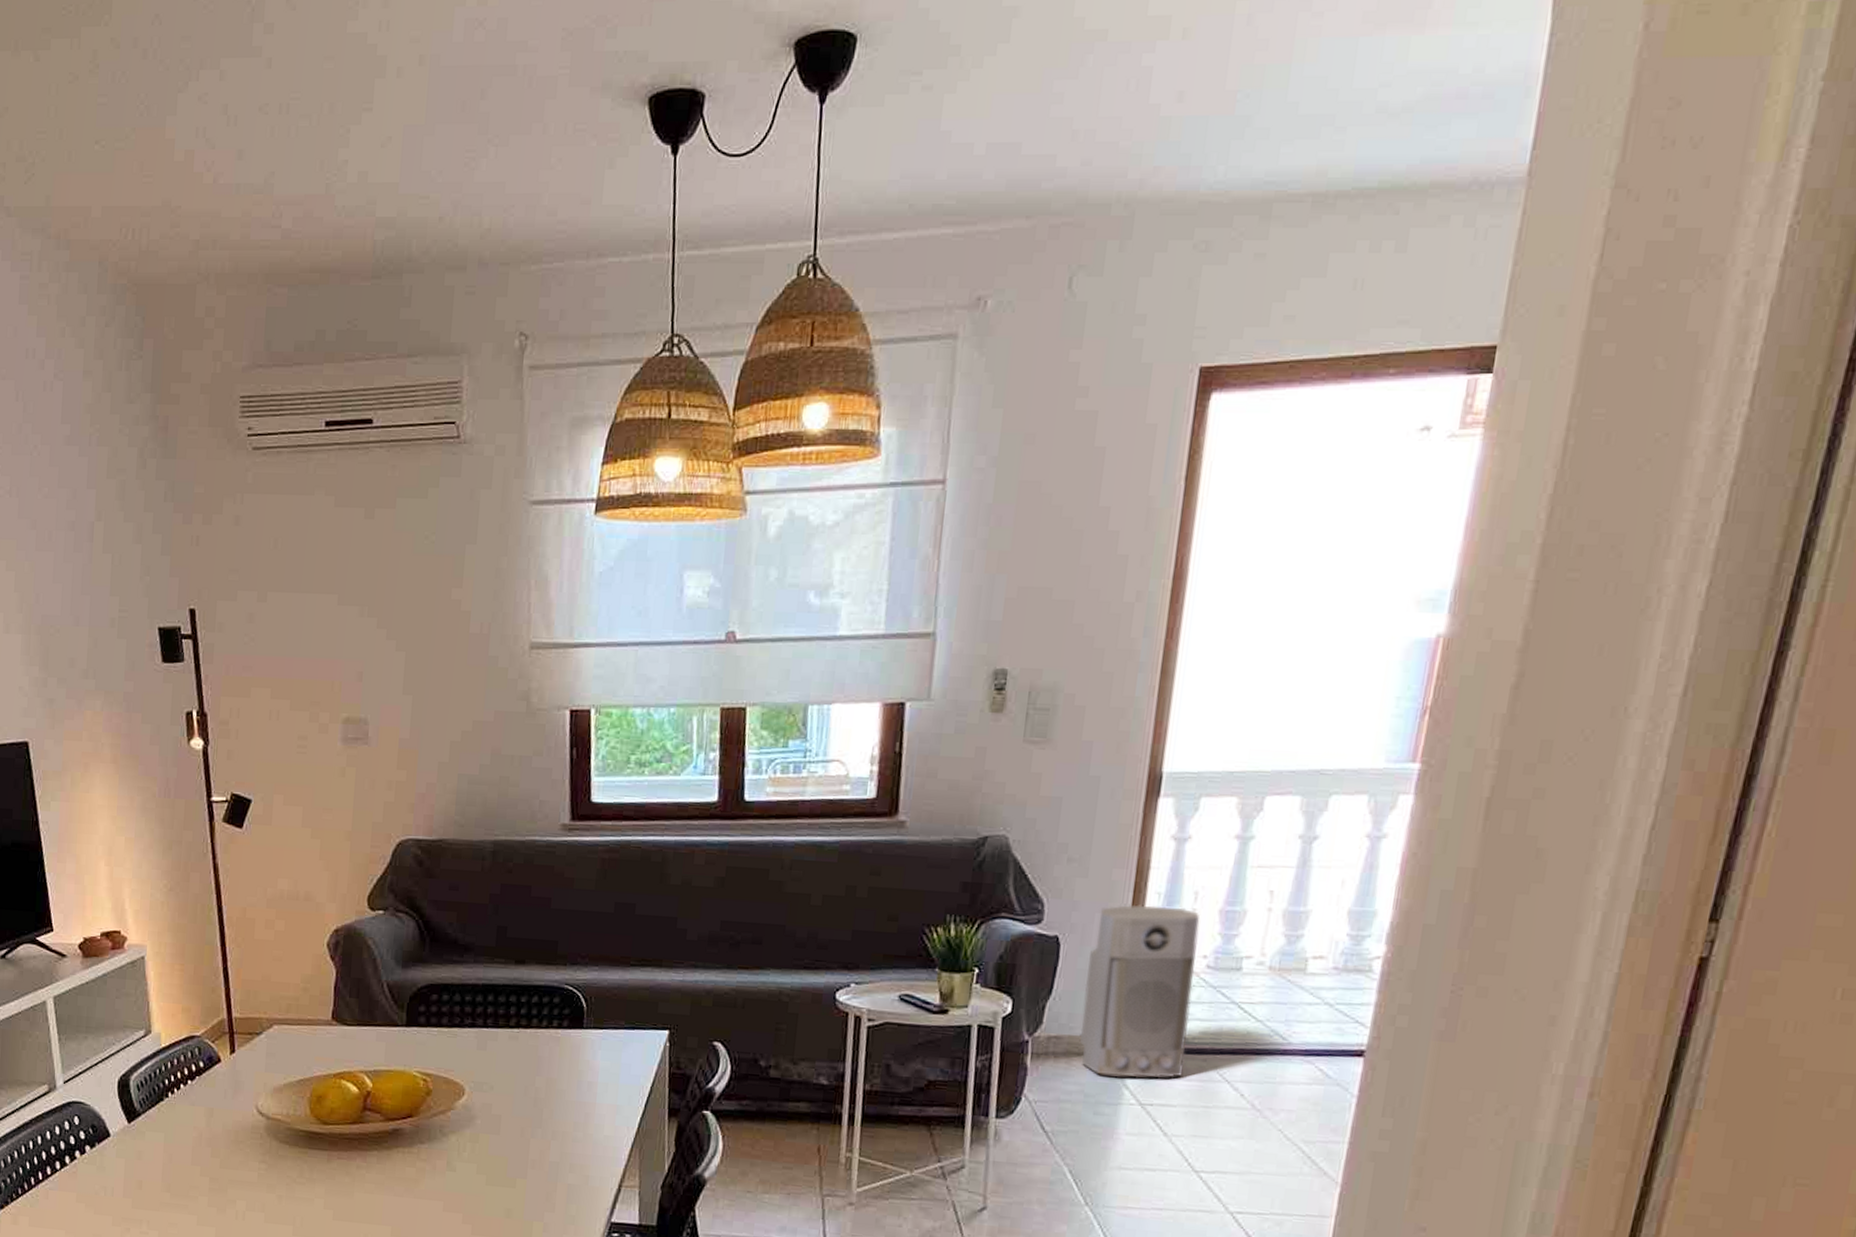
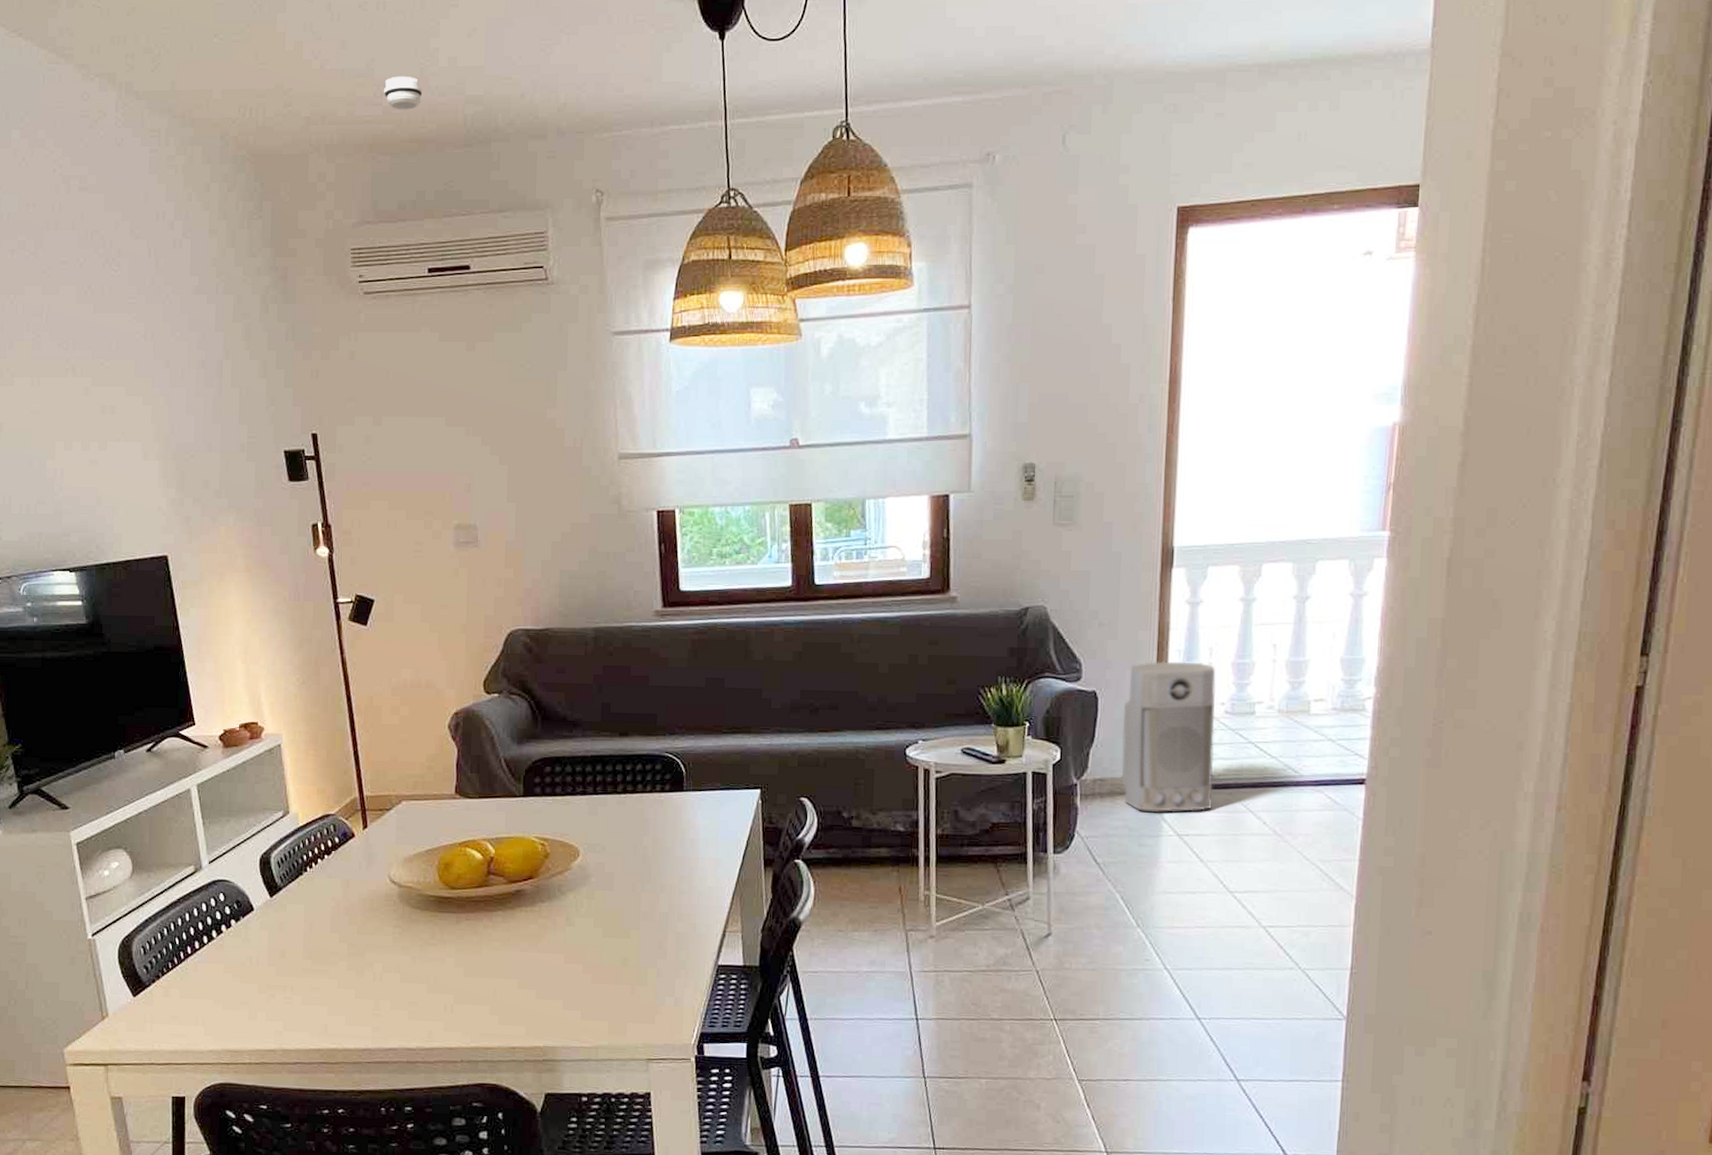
smoke detector: none [284,193,328,234] -> present [384,76,423,110]

